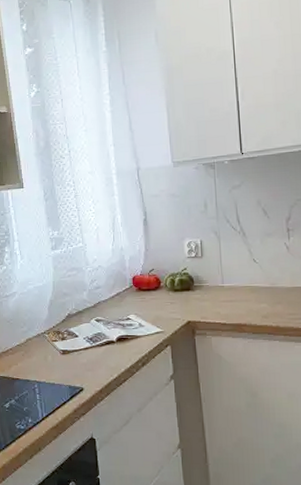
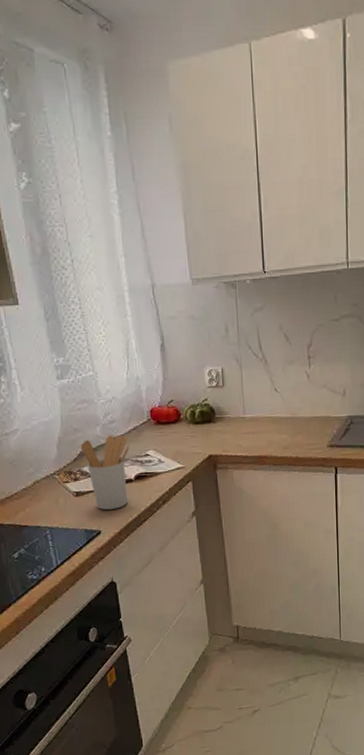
utensil holder: none [68,299,113,368] -> present [80,434,130,510]

